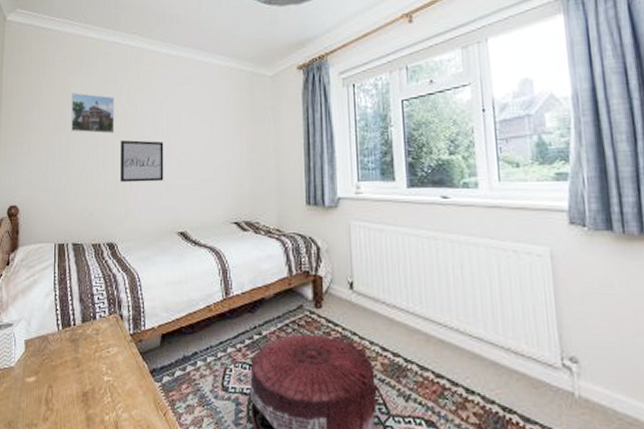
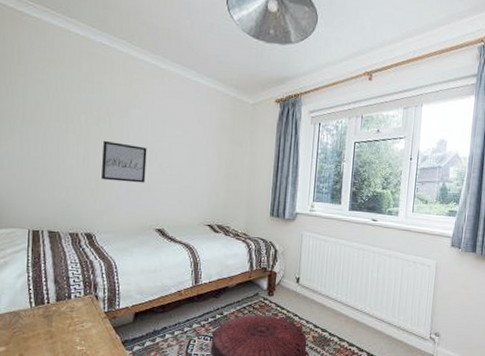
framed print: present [71,92,115,134] -> none [50,86,99,133]

